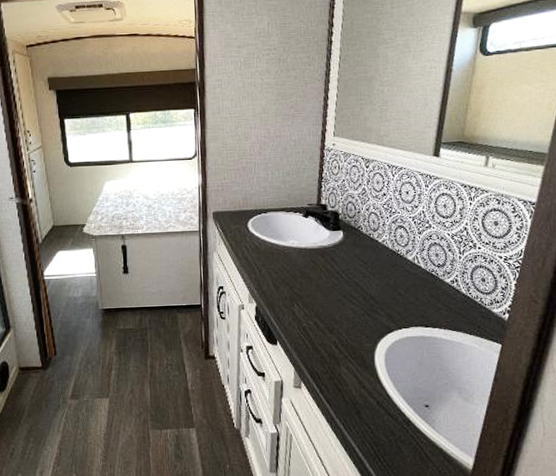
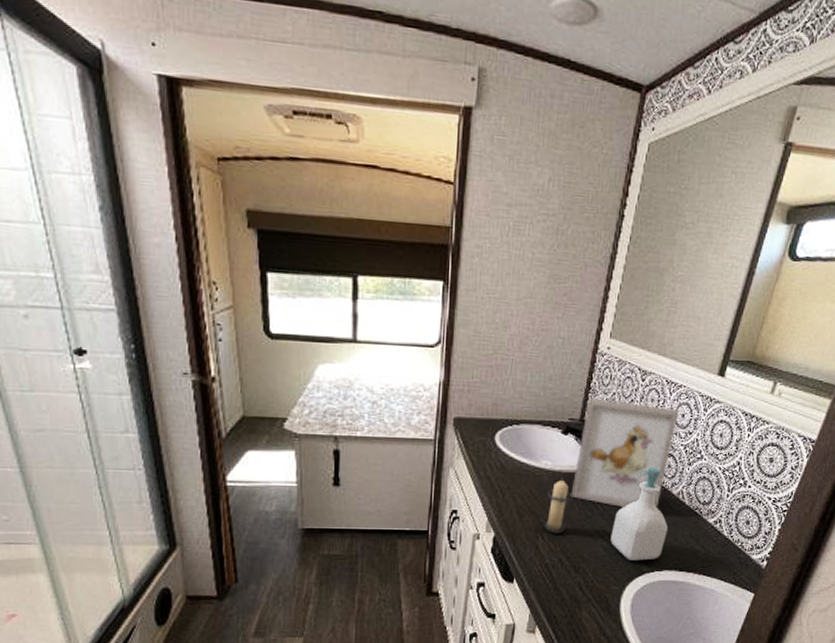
candle: none [297,253,318,301] -> present [543,478,572,534]
picture frame: none [317,185,404,274] -> present [570,398,680,508]
soap bottle: none [357,238,409,320] -> present [610,467,669,561]

